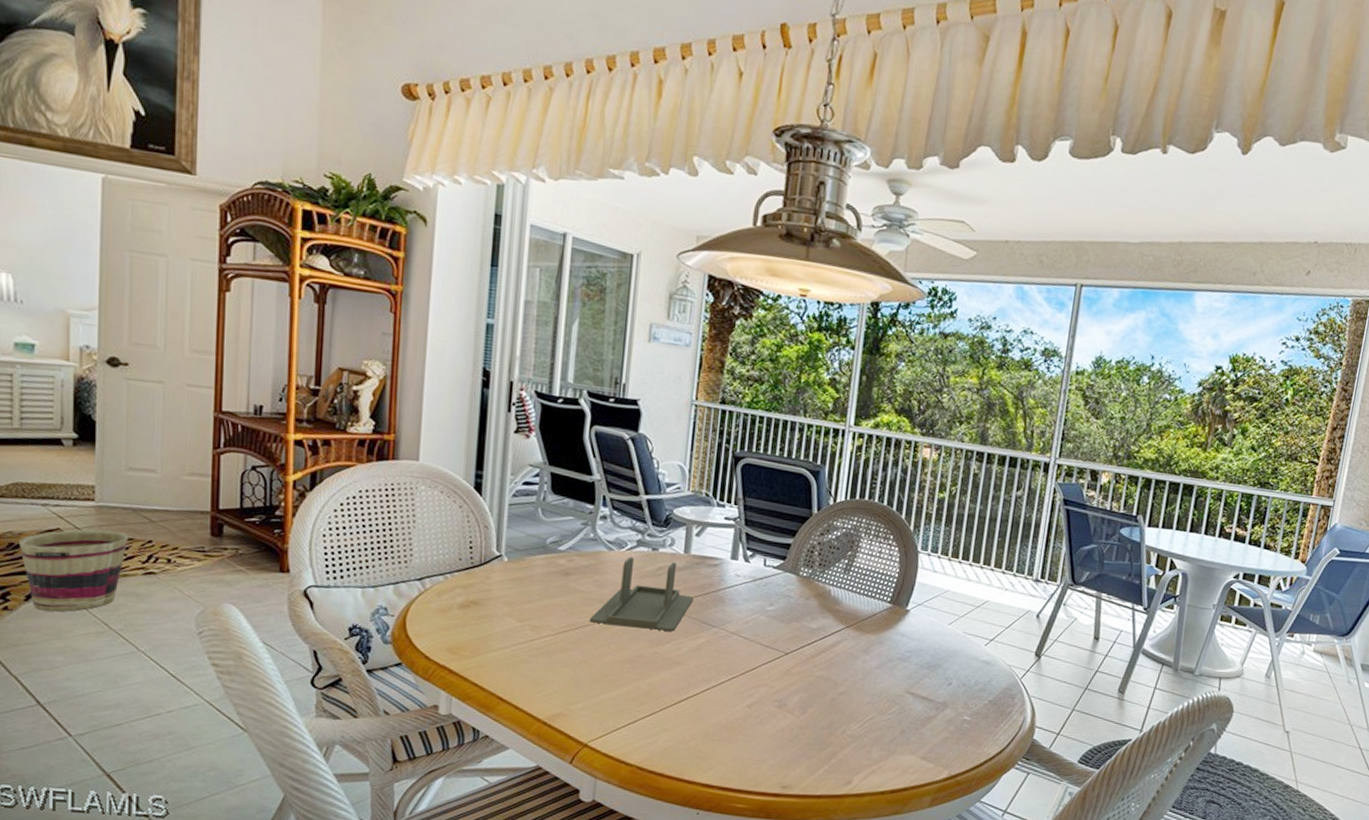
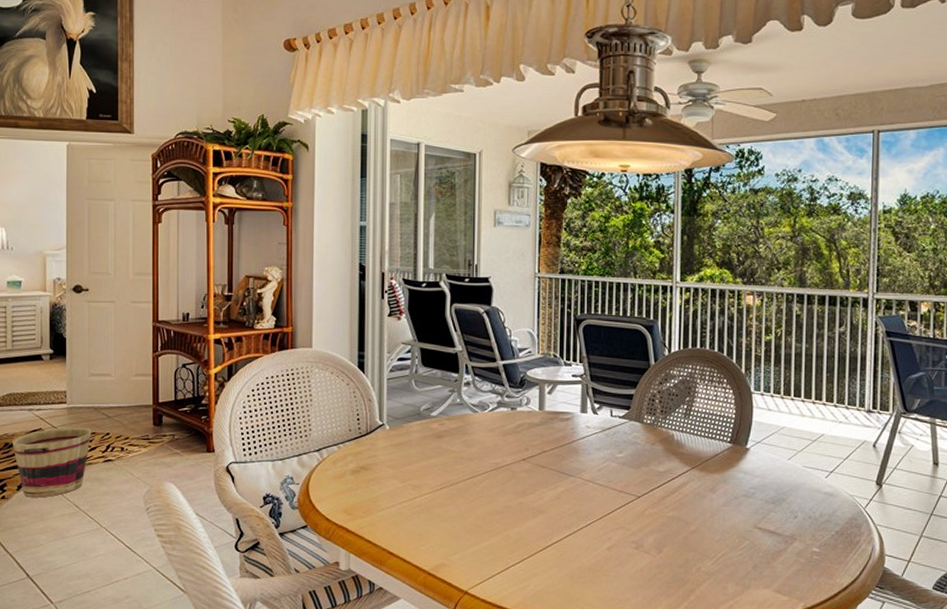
napkin holder: present [589,556,694,631] -> none [461,417,551,482]

